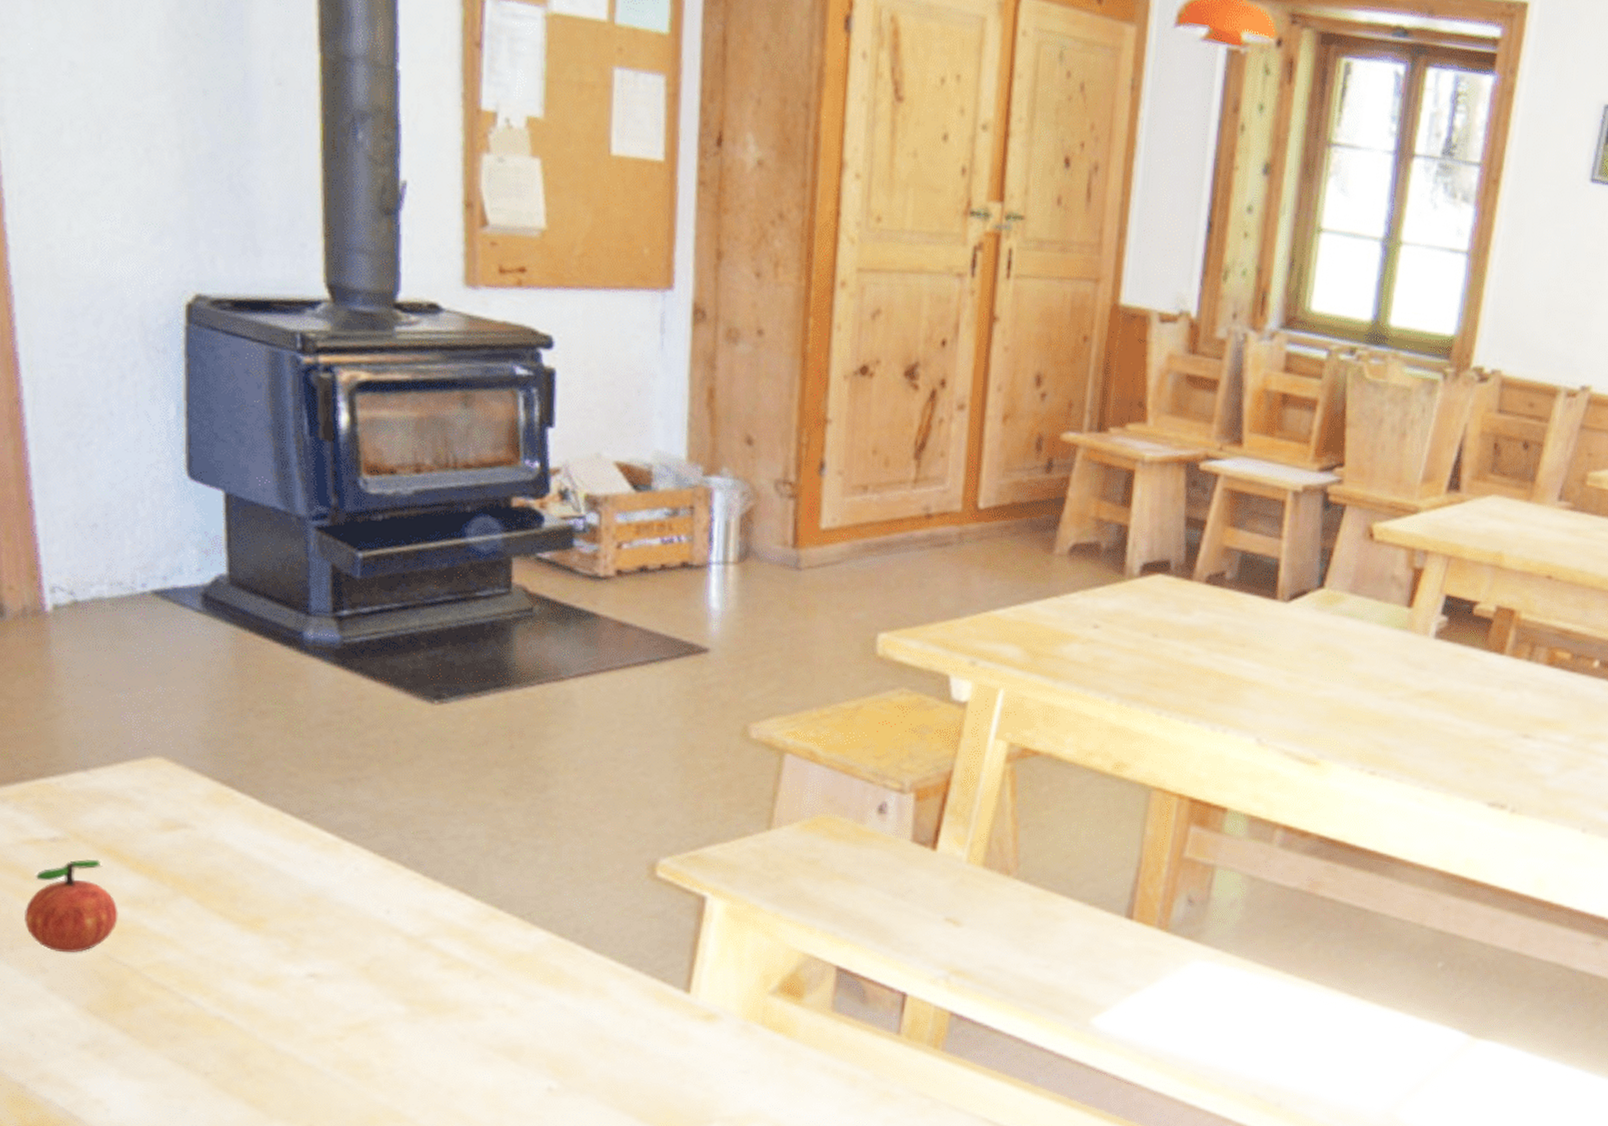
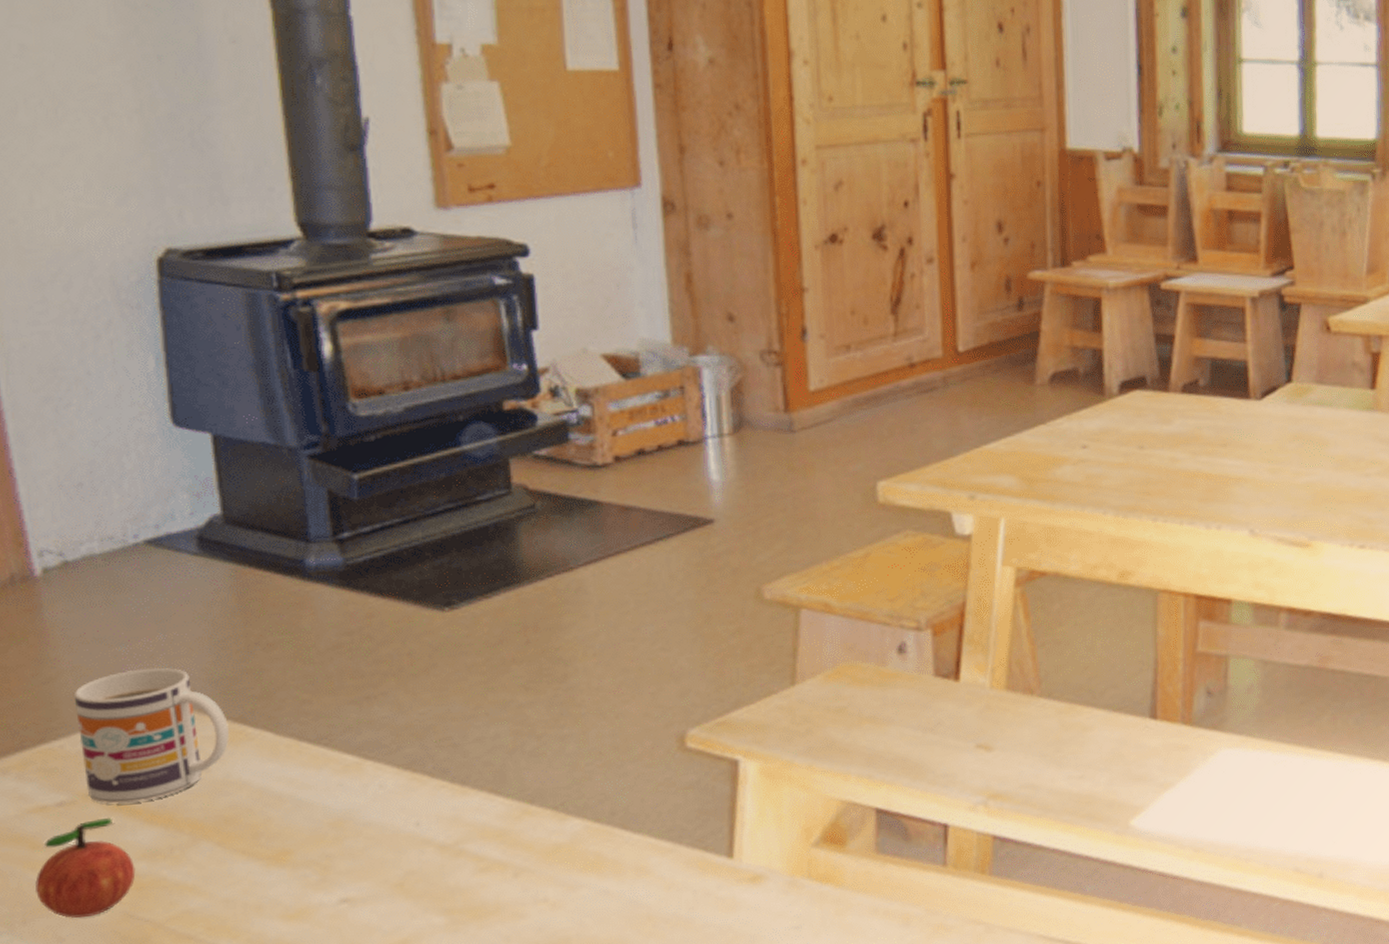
mug: none [73,718,216,849] -> present [73,668,229,804]

